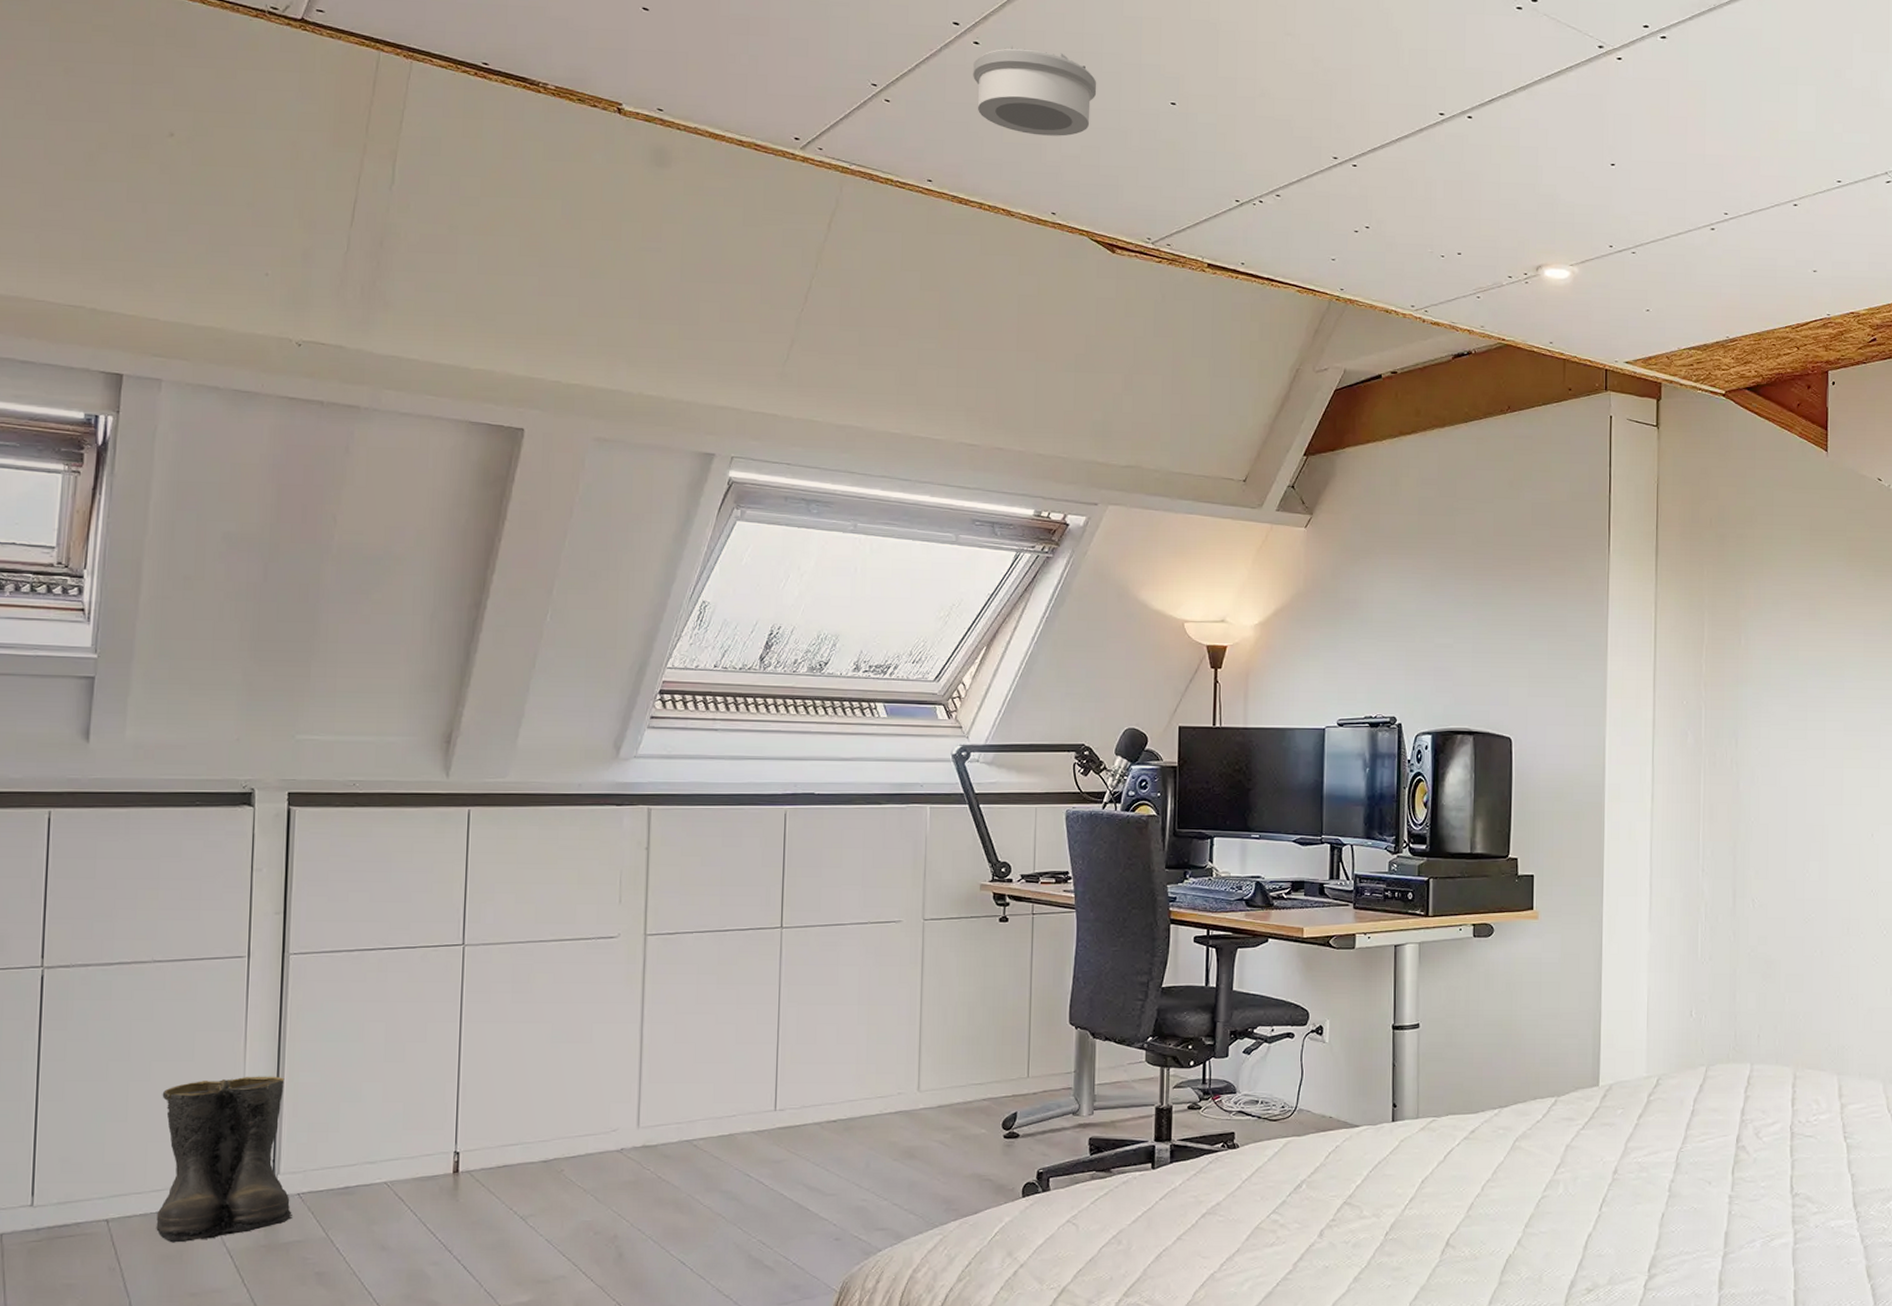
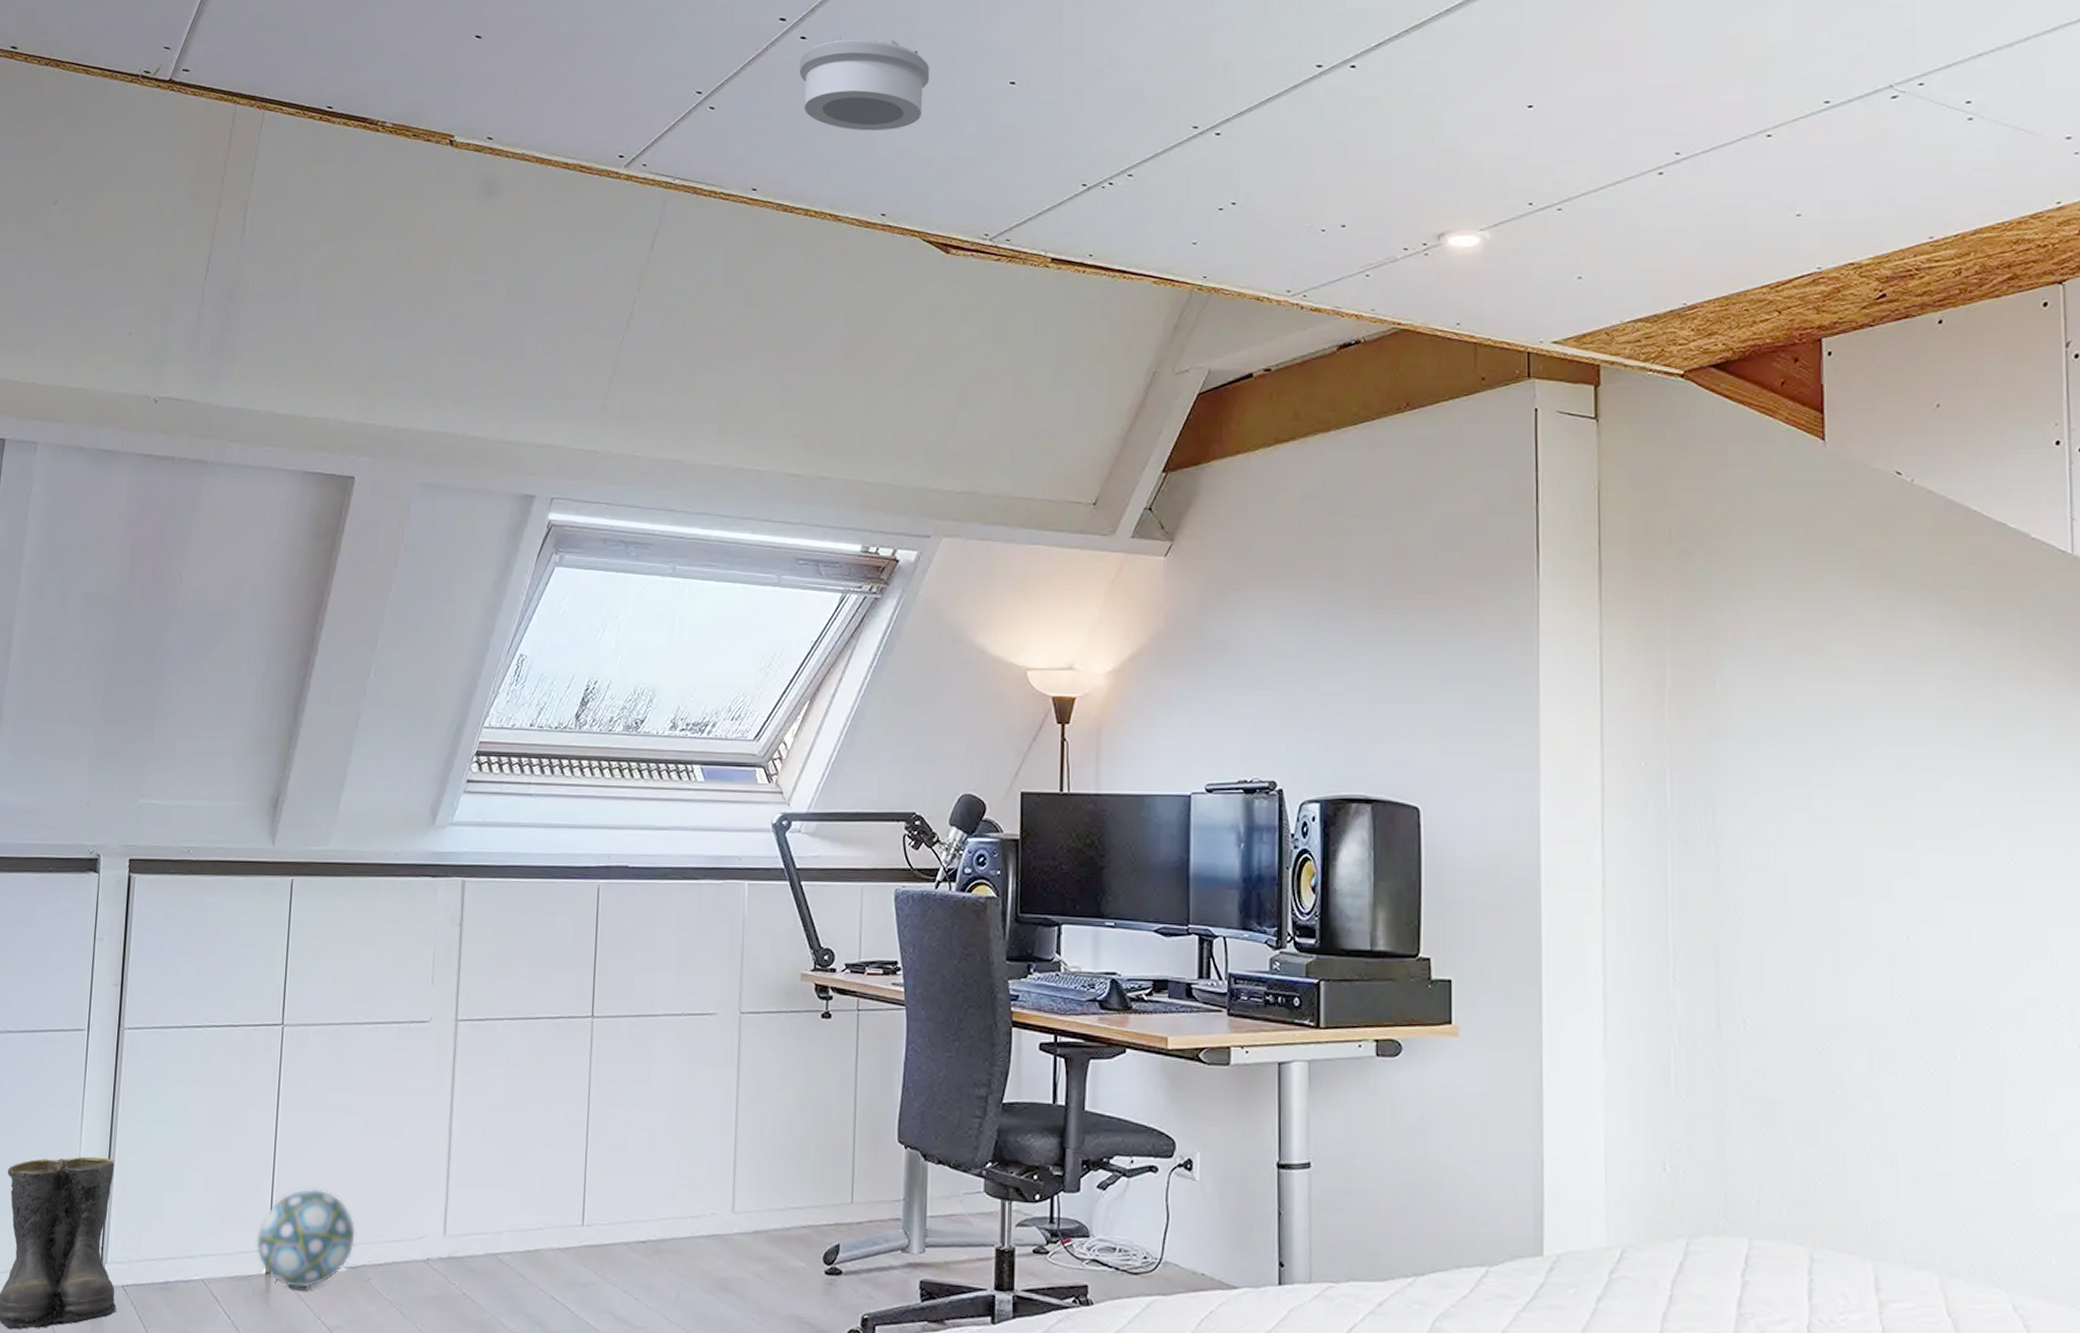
ball: none [442,1093,548,1184] -> present [256,1188,357,1289]

